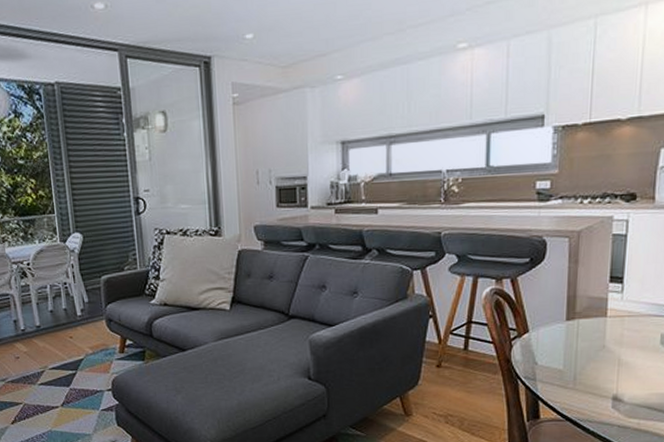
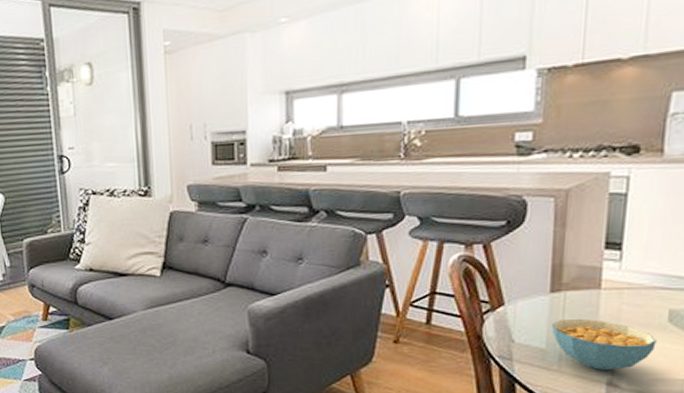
cereal bowl: none [568,342,652,388] -> present [552,318,657,371]

